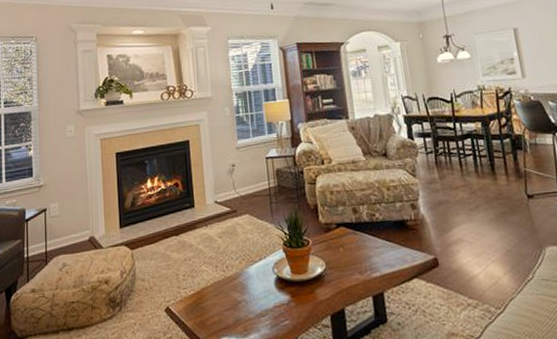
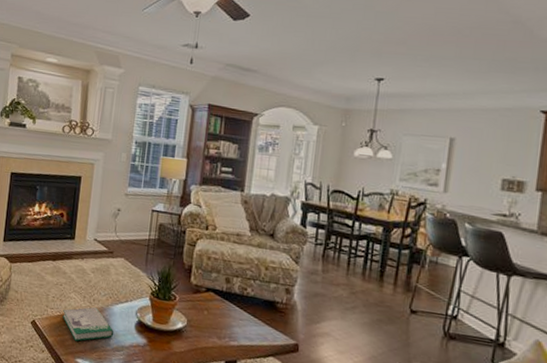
book: none [197,274,255,318] -> present [62,307,114,341]

